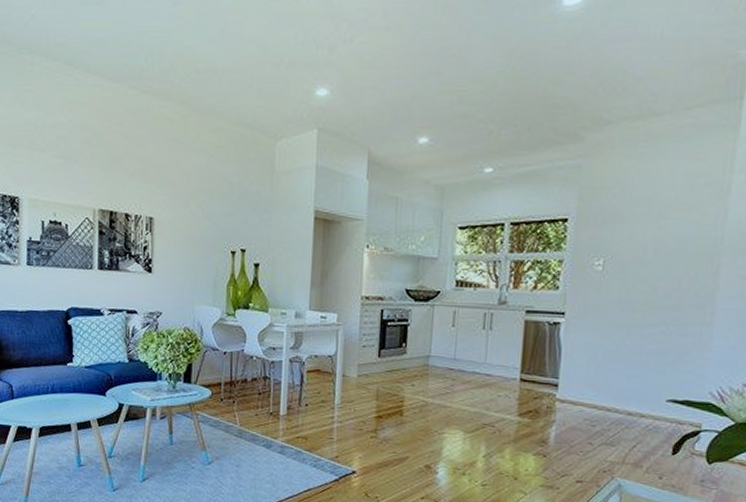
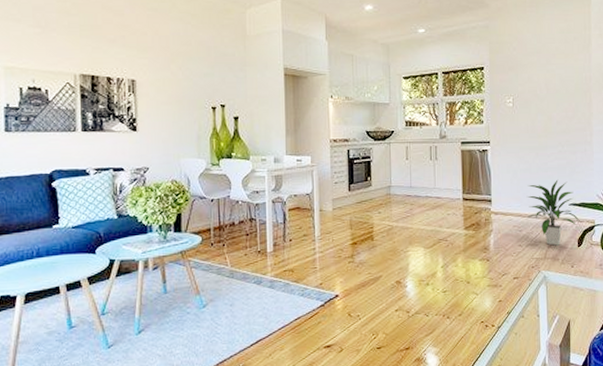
indoor plant: none [605,367,680,450] -> present [526,179,580,246]

